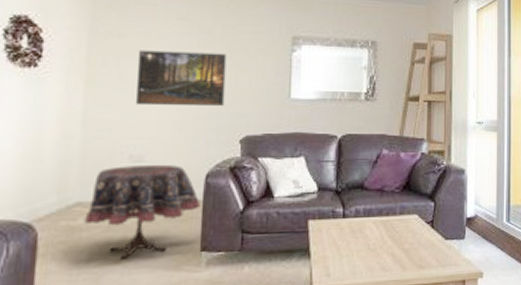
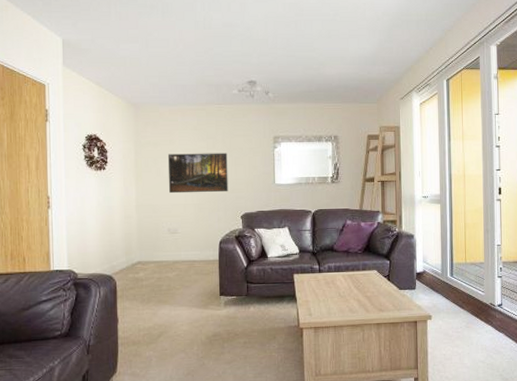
side table: present [84,165,201,261] -> none [143,235,218,301]

